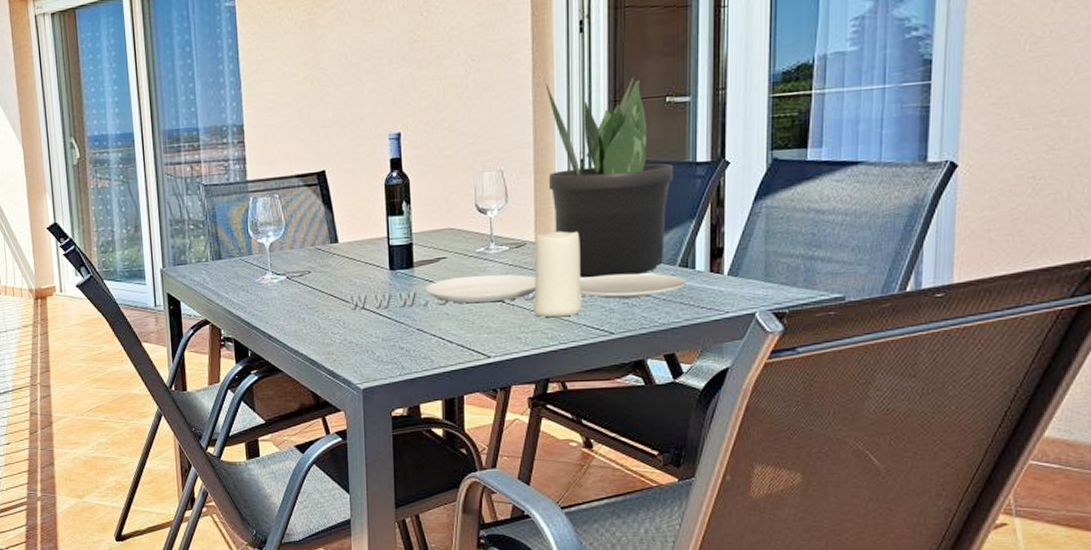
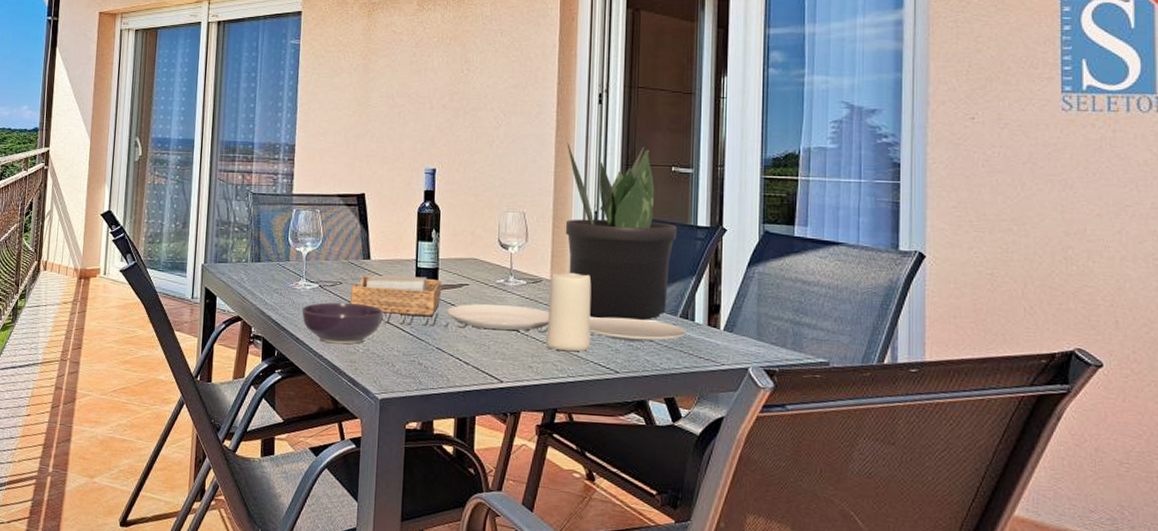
bowl: none [271,292,358,337] -> present [301,302,383,345]
napkin holder: none [321,255,418,299] -> present [351,274,442,317]

